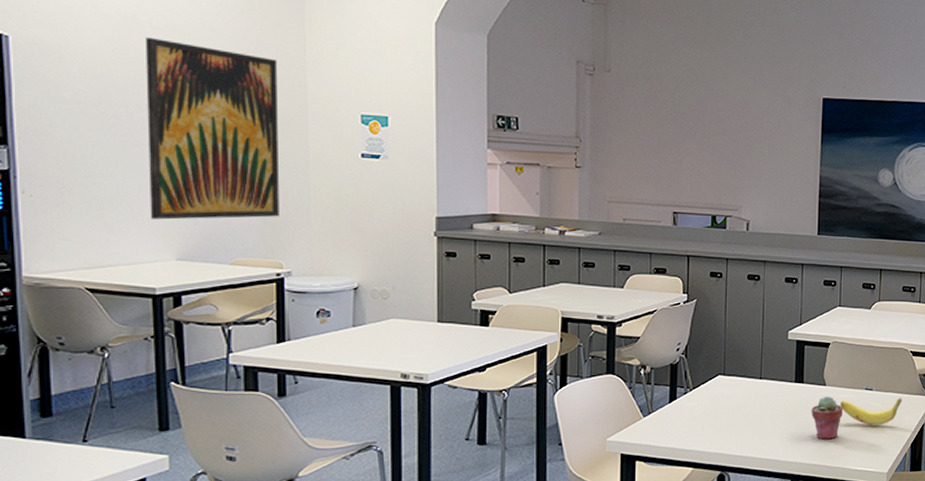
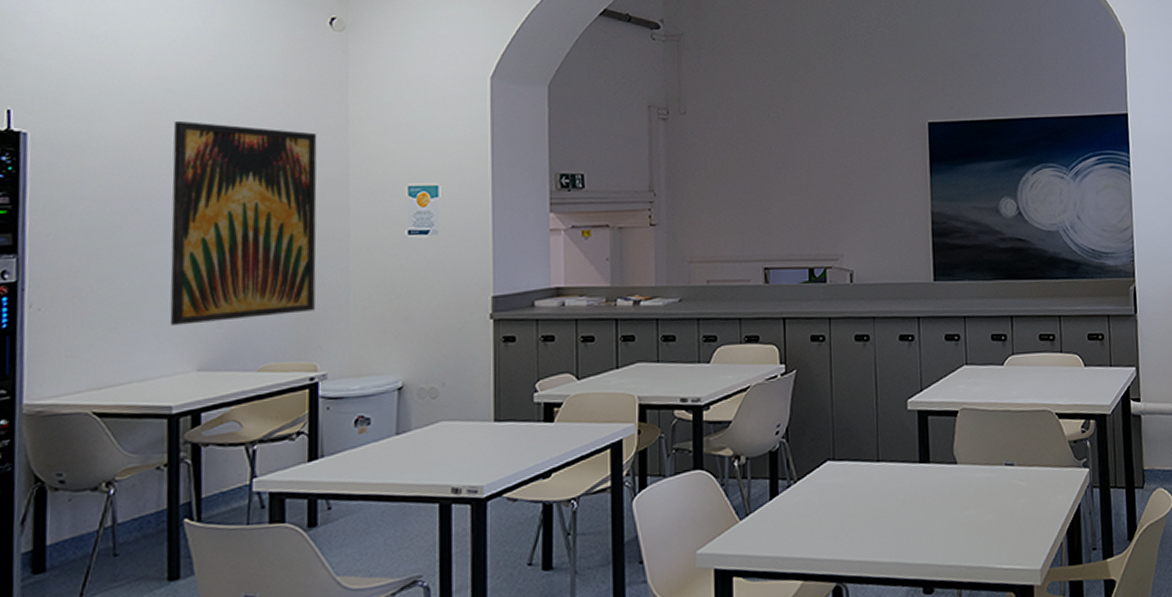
potted succulent: present [811,395,843,440] -> none [941,476,980,533]
banana: present [840,397,903,426] -> none [976,472,1052,511]

